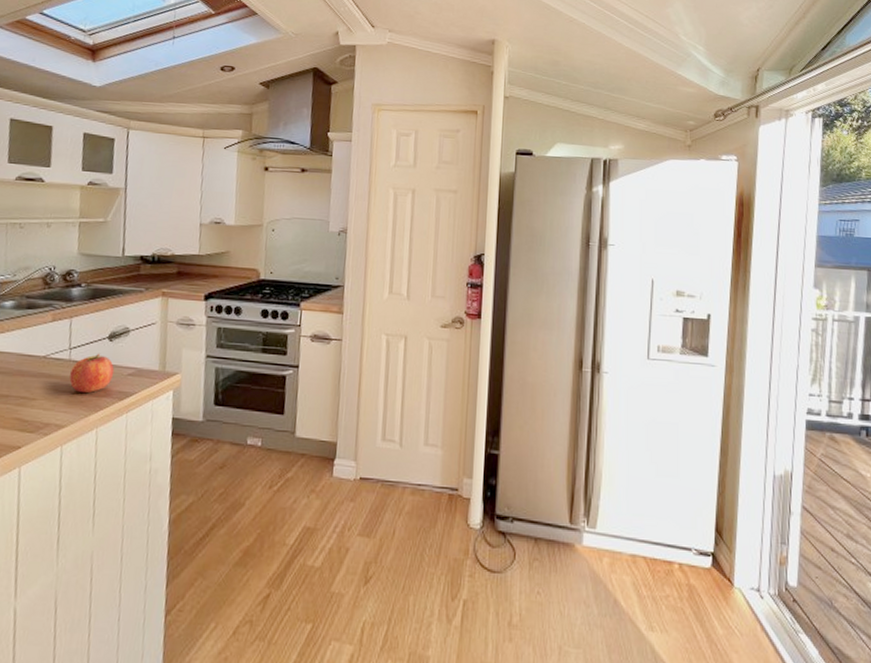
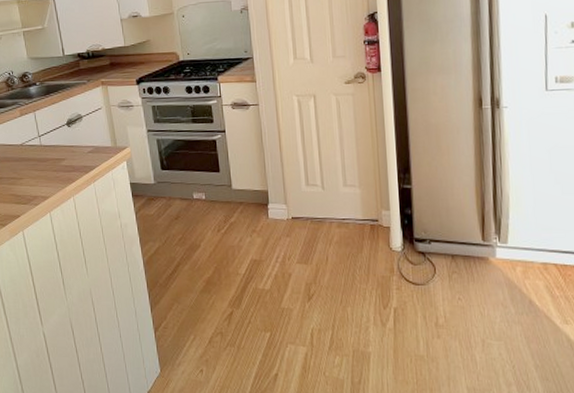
fruit: present [69,353,115,393] -> none [44,137,77,170]

